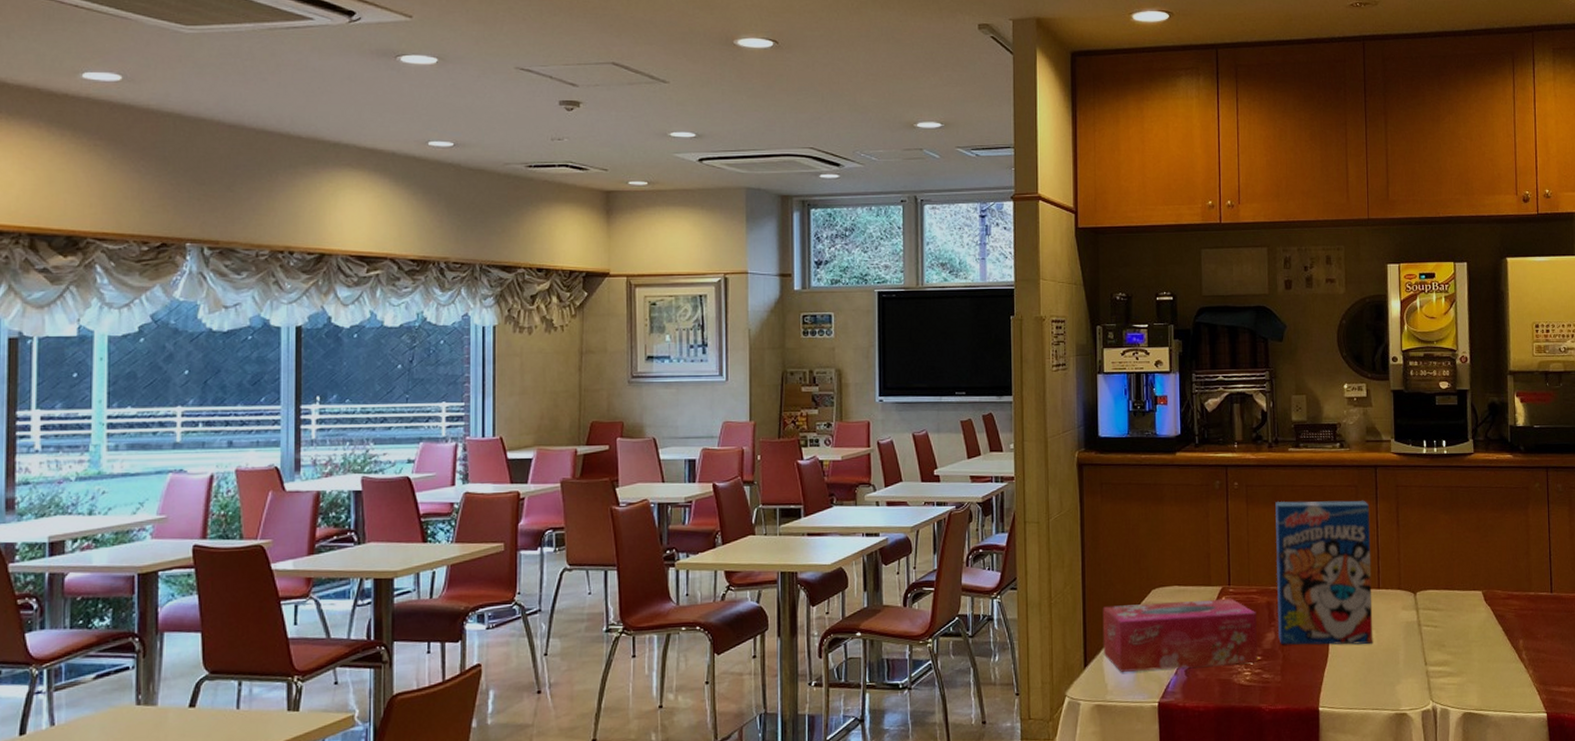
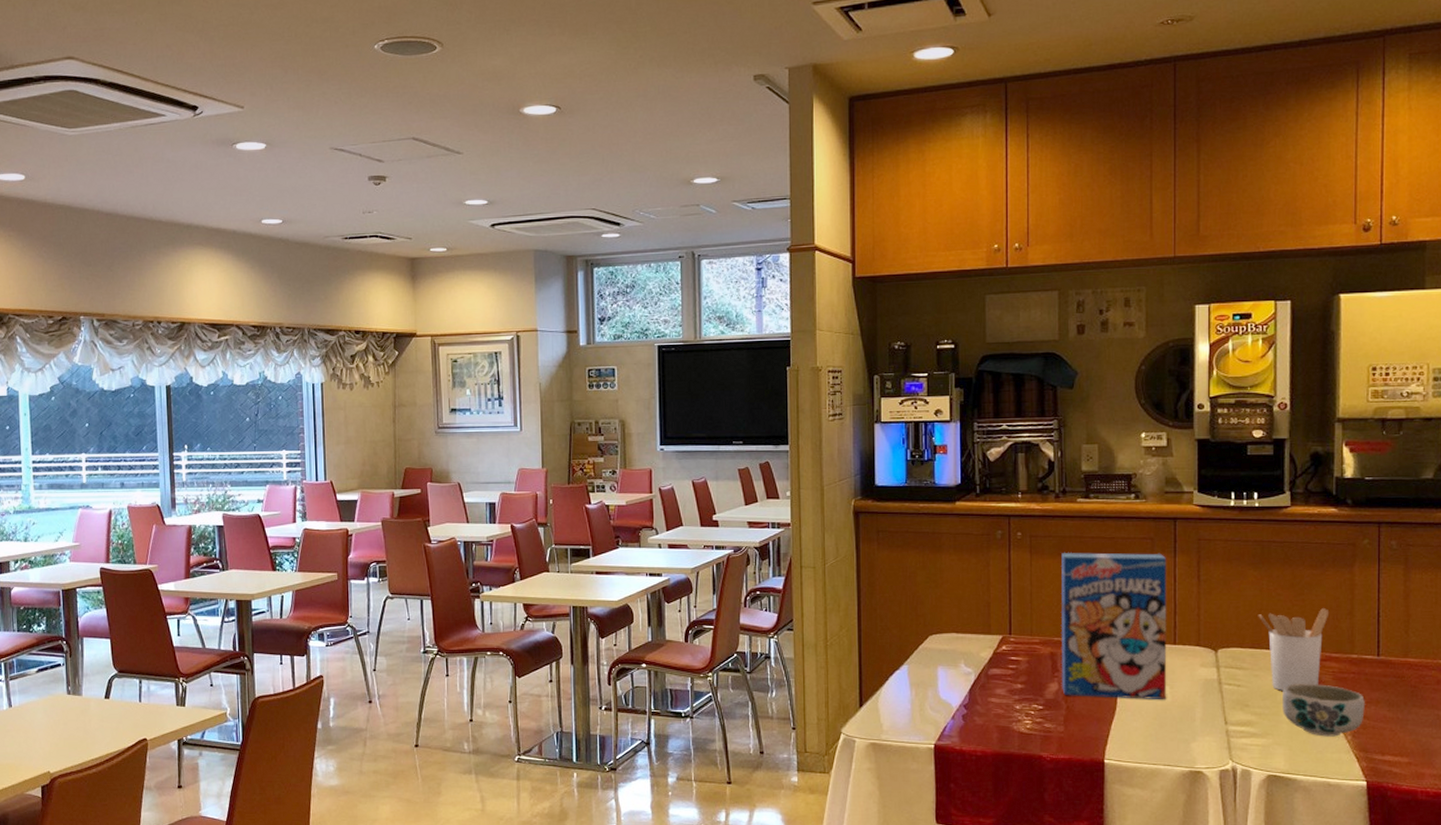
tissue box: present [1102,598,1257,672] -> none [878,647,1039,713]
utensil holder: none [1450,549,1510,630] -> present [1258,608,1330,691]
bowl: none [1473,621,1543,672] -> present [1282,683,1365,737]

